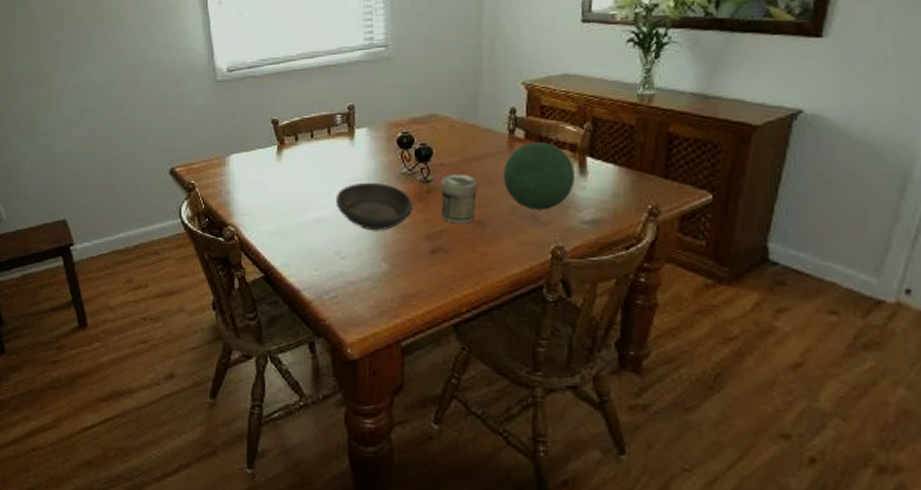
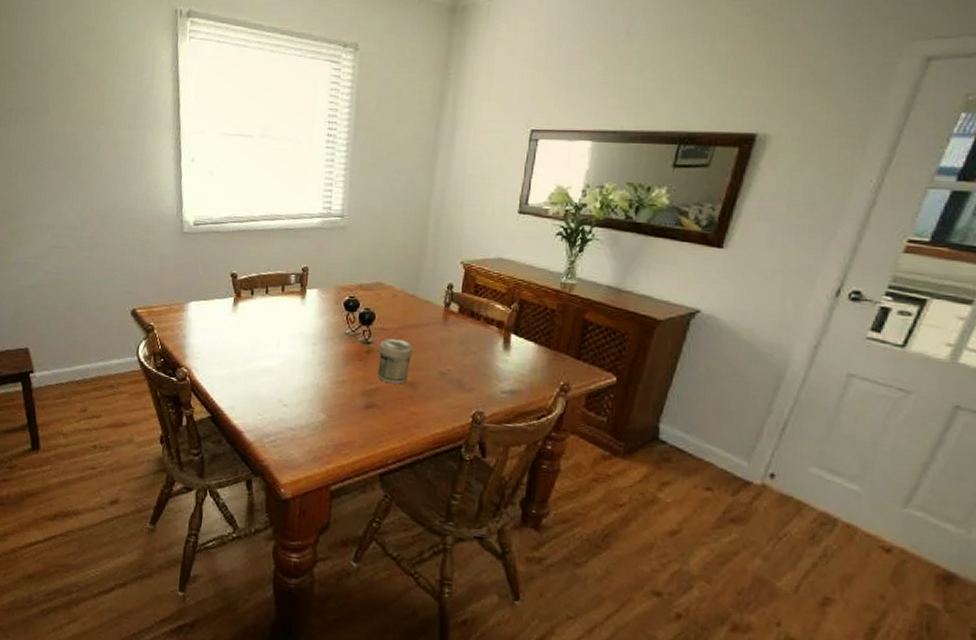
bowl: present [335,182,412,231] -> none [283,338,353,384]
decorative orb: present [503,142,576,210] -> none [436,316,500,378]

